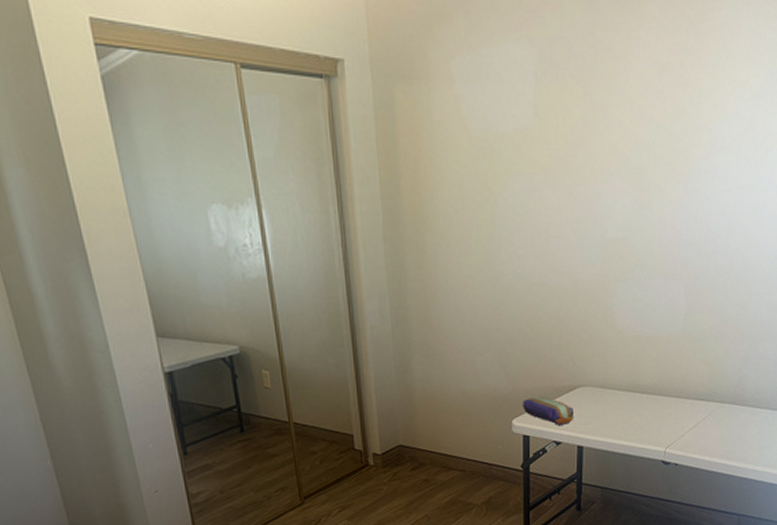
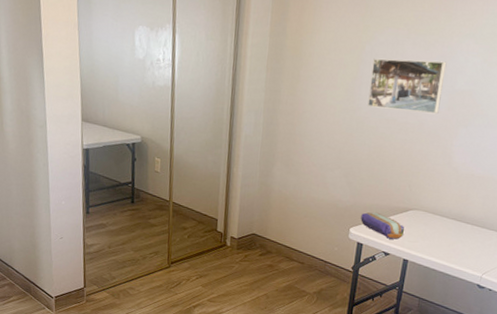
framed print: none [509,207,594,272] -> present [367,58,447,115]

